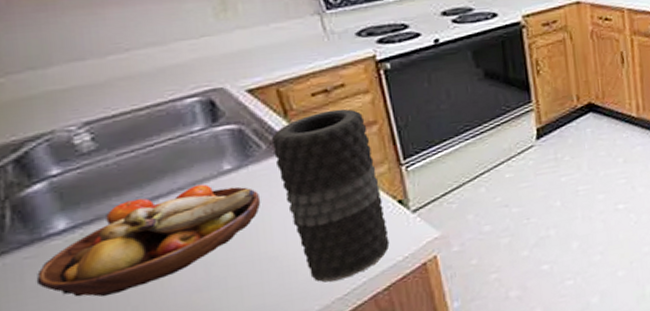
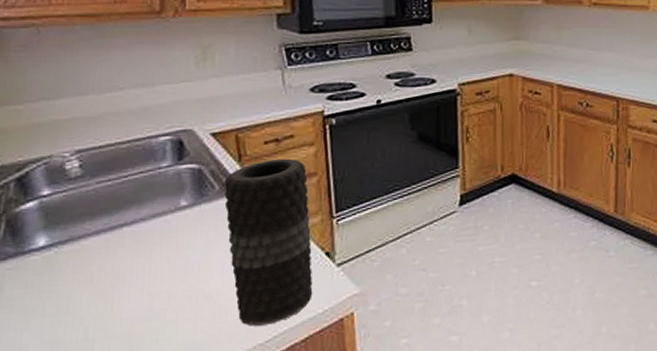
fruit bowl: present [36,184,261,297] -> none [12,217,207,315]

